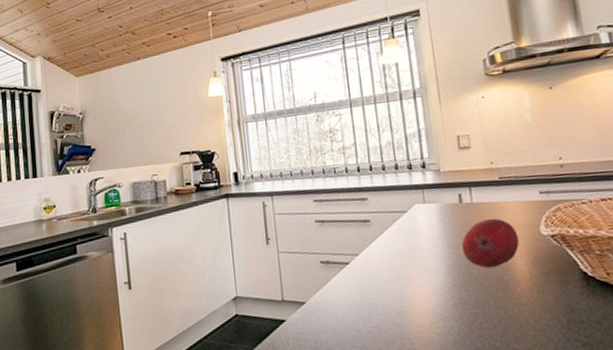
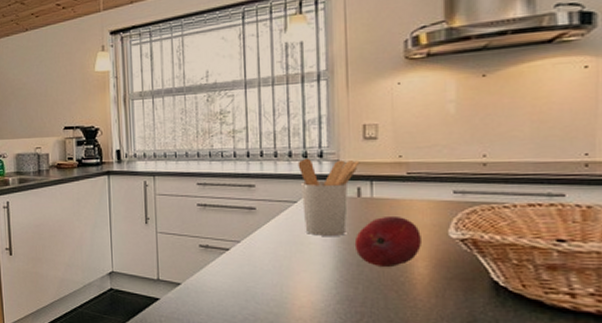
utensil holder: none [404,169,458,243] -> present [298,158,360,236]

